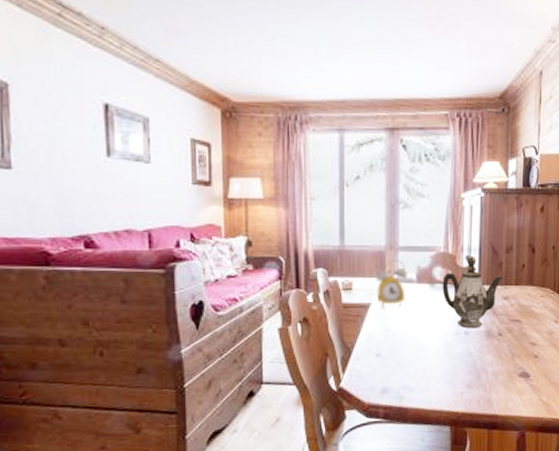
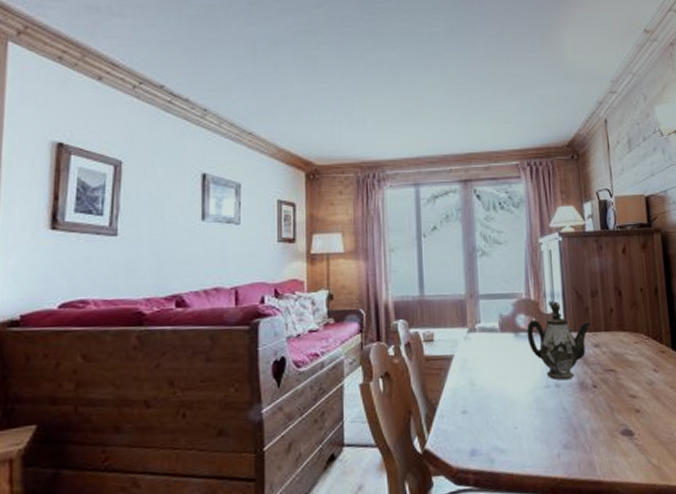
alarm clock: present [376,259,409,307] -> none [457,308,491,358]

